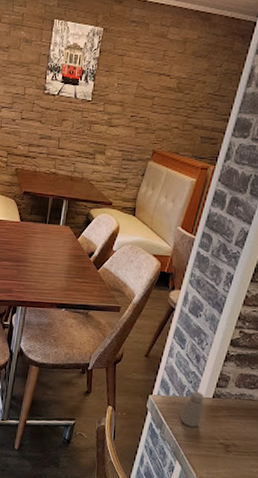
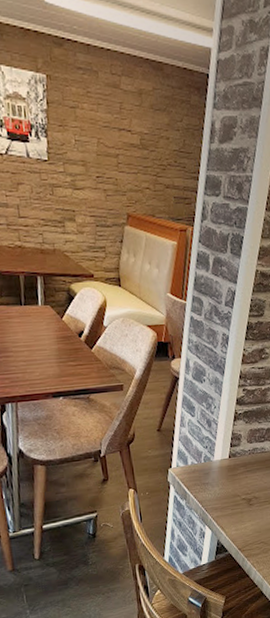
saltshaker: present [180,391,204,427] -> none [202,455,222,491]

